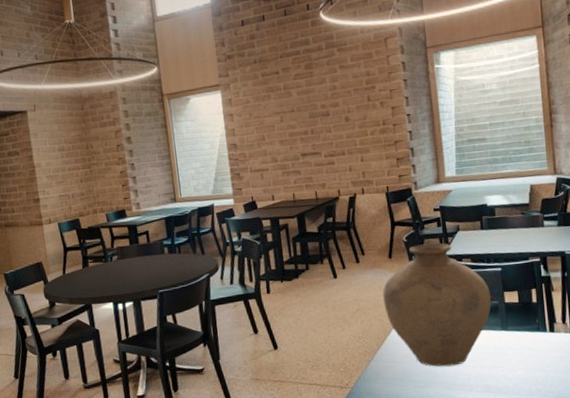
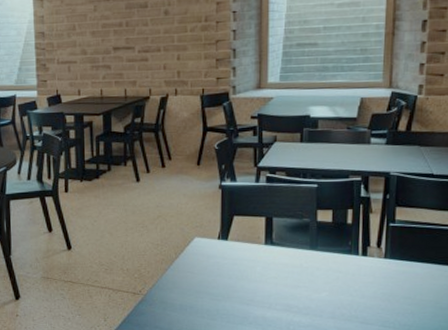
vase: present [383,242,492,367] -> none [187,153,303,282]

